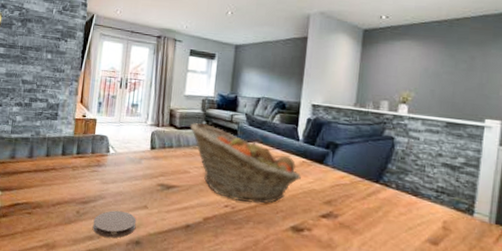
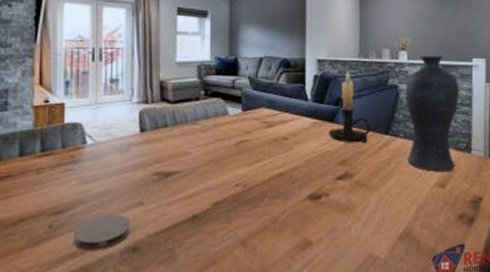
fruit basket: present [190,123,301,204] -> none [186,92,313,177]
candle holder: none [316,118,361,188] -> present [328,71,370,143]
vase: none [397,111,466,230] -> present [405,56,460,173]

